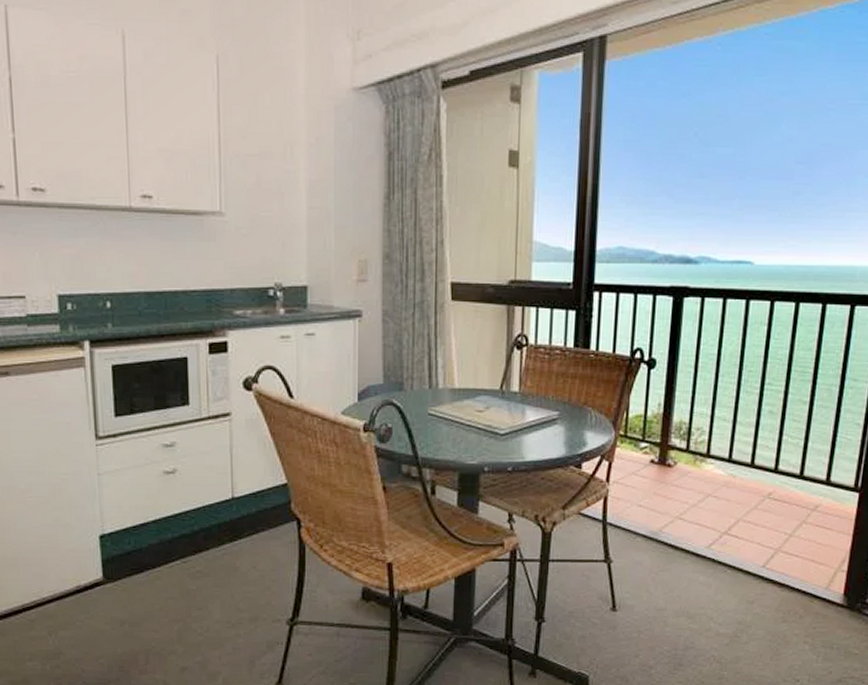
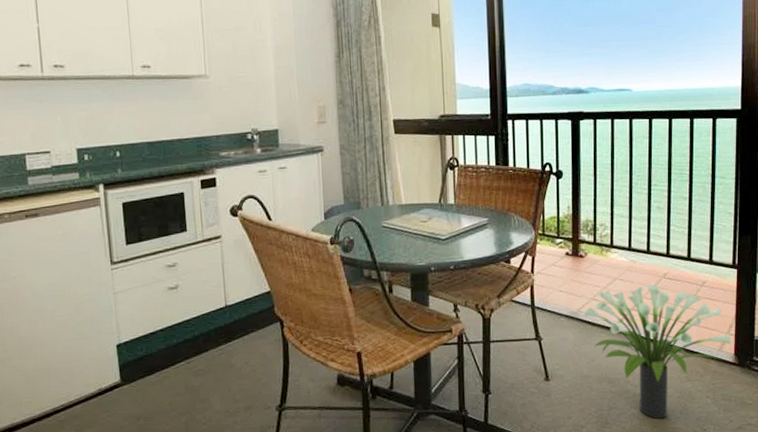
potted plant: none [664,504,842,664] -> present [583,283,732,419]

